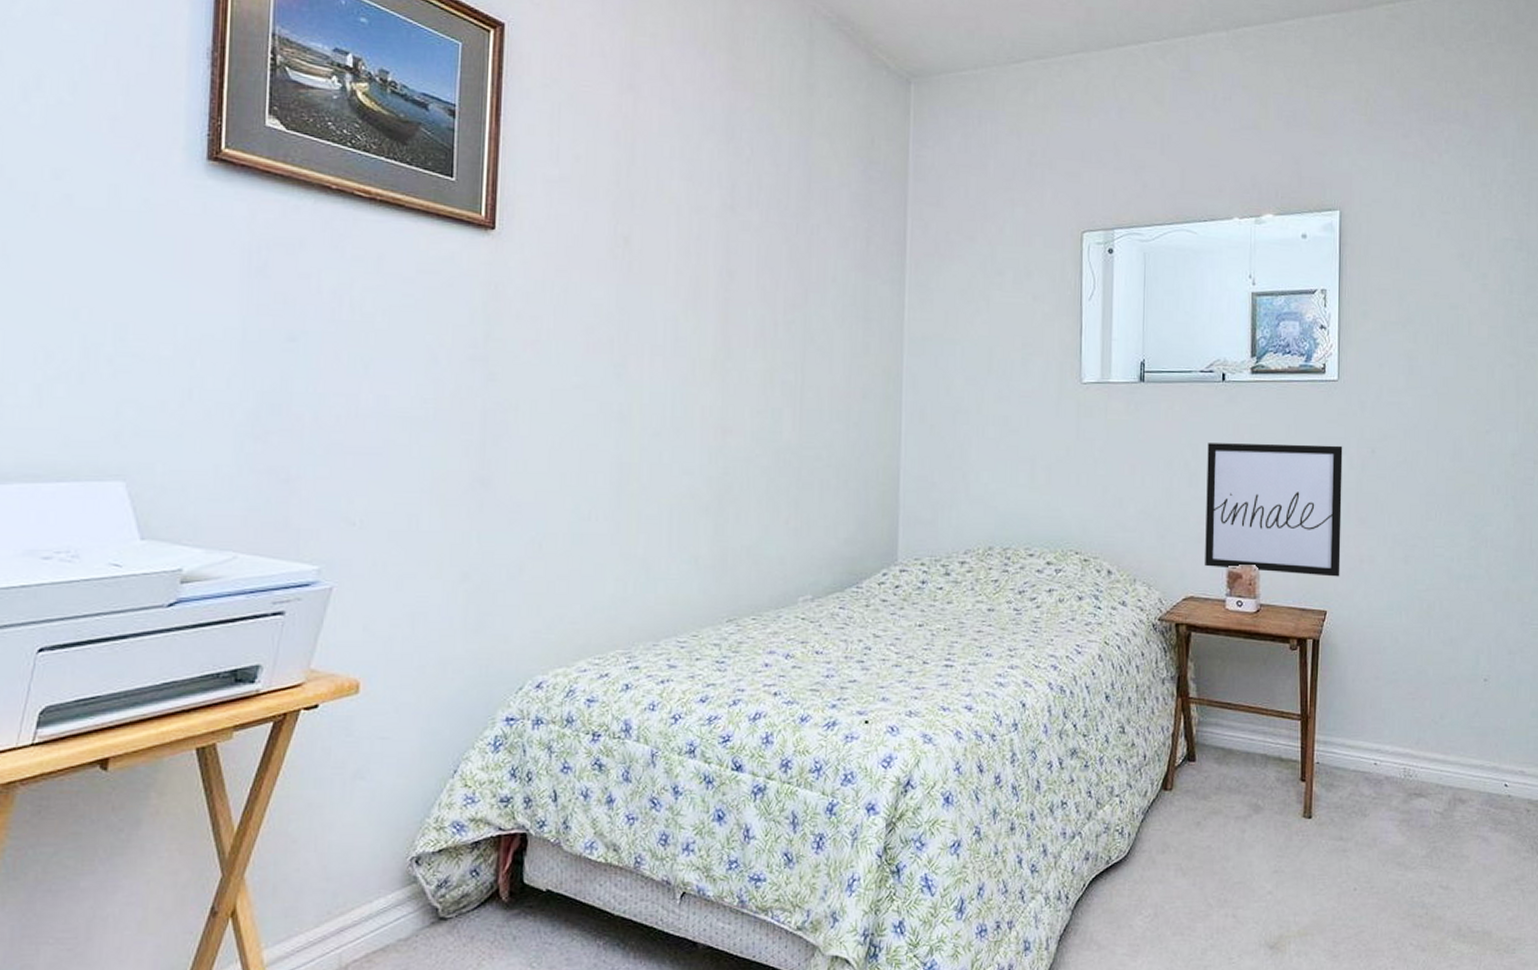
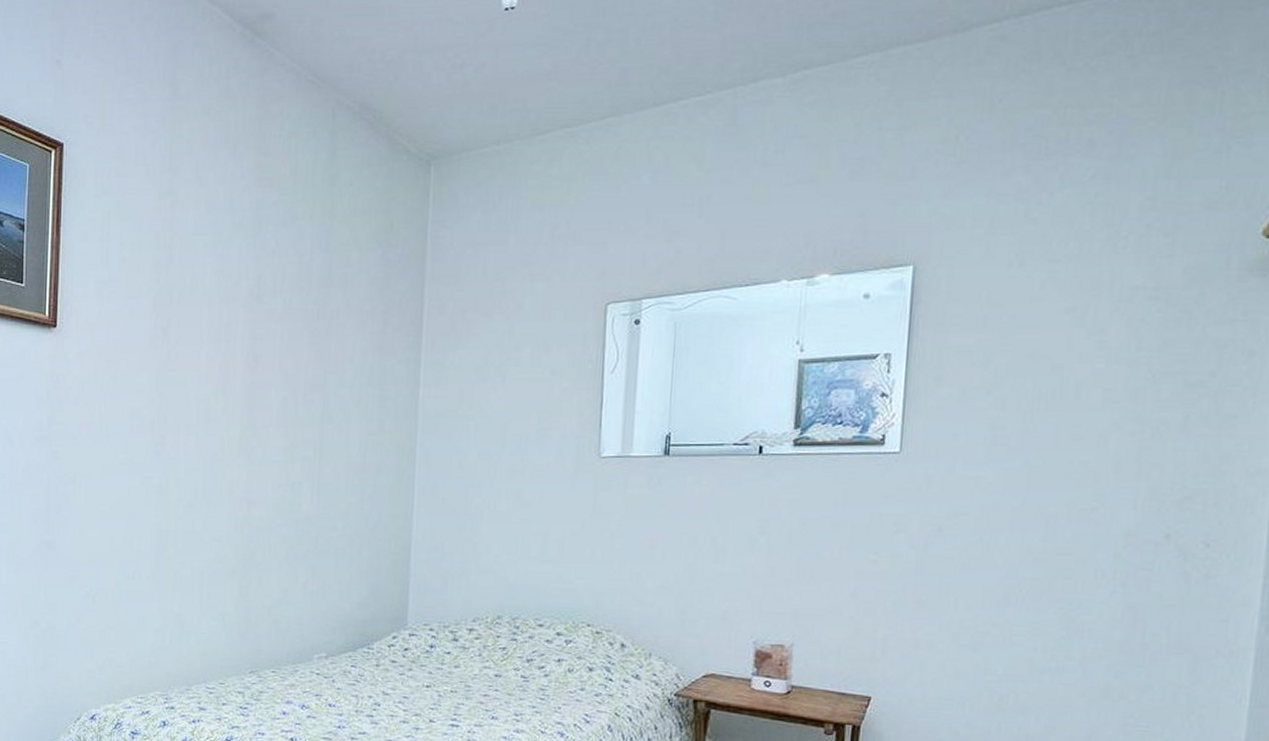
wall art: present [1205,443,1343,577] -> none [729,518,902,662]

